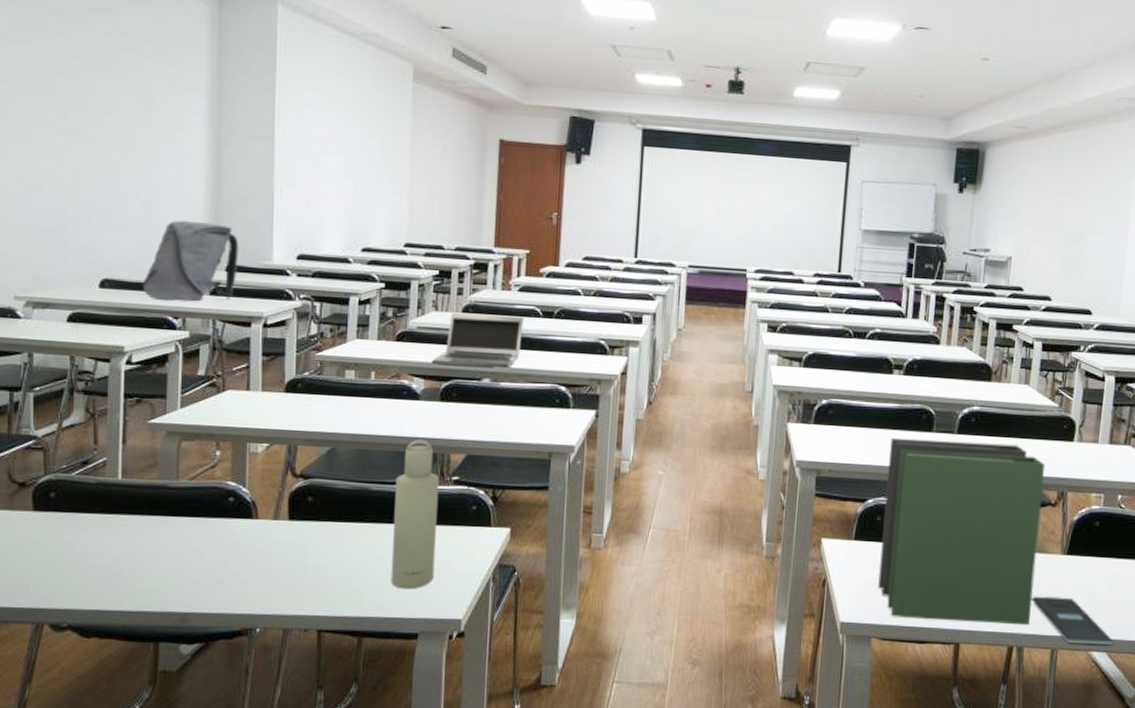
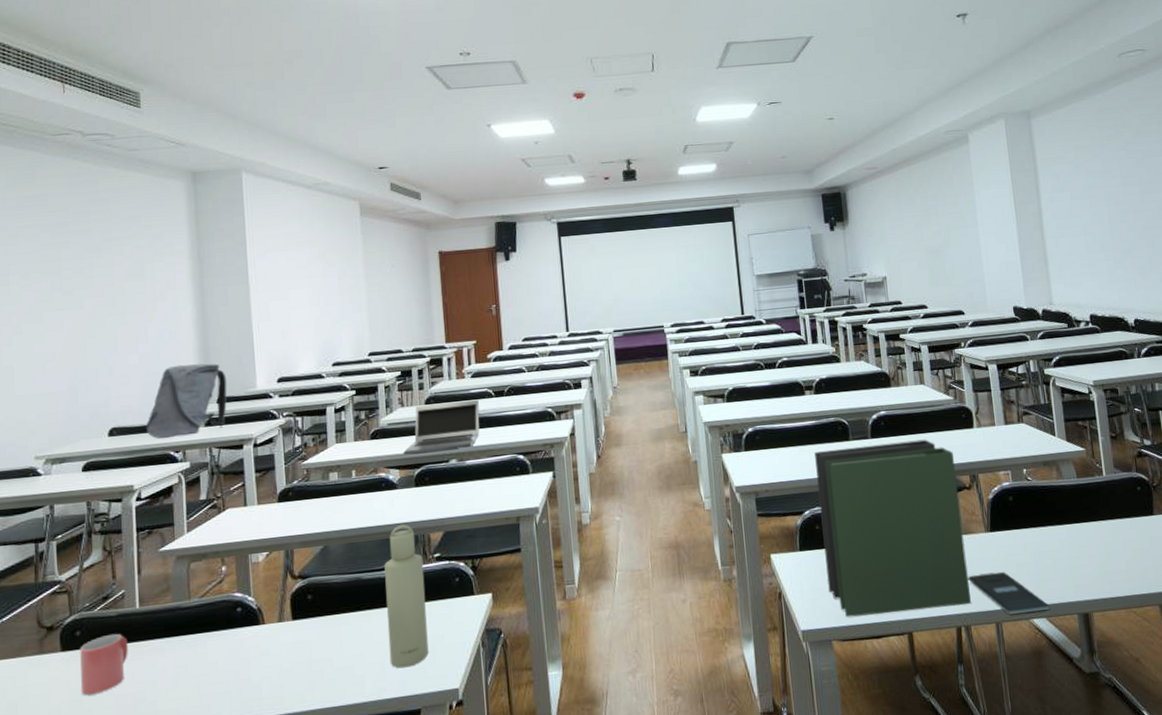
mug: none [52,501,106,560] -> present [80,633,128,695]

